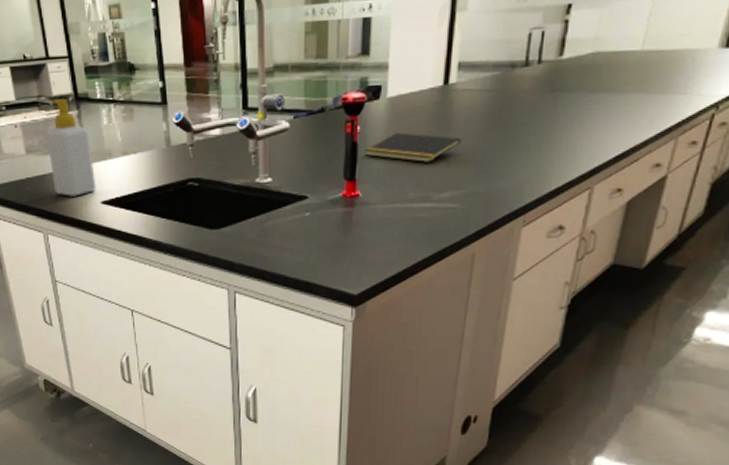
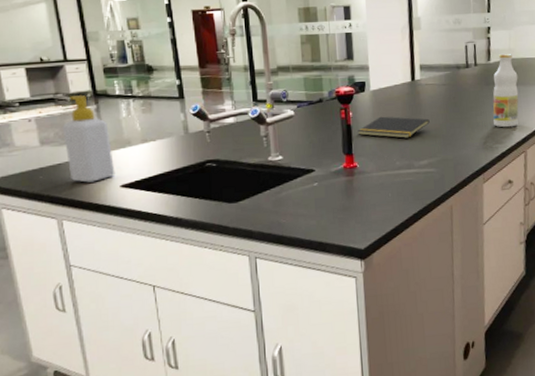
beverage bottle: none [552,45,602,154] -> present [493,54,519,128]

